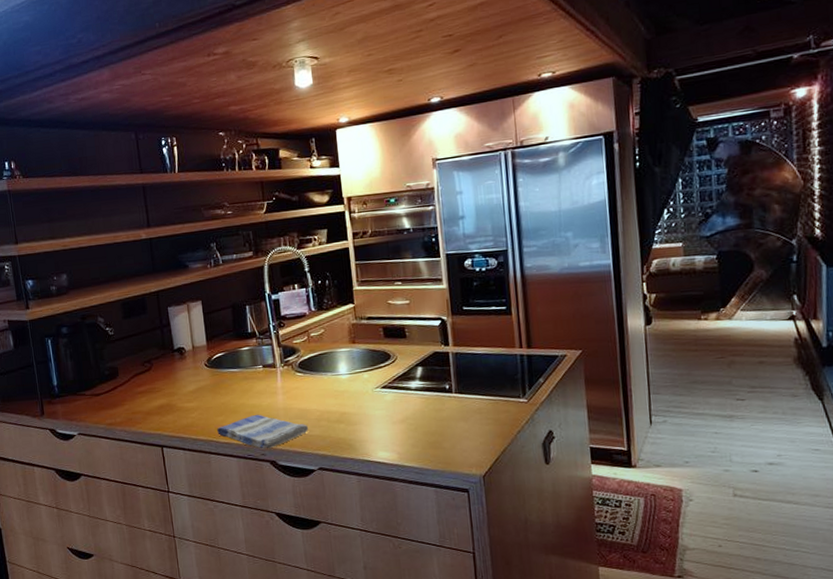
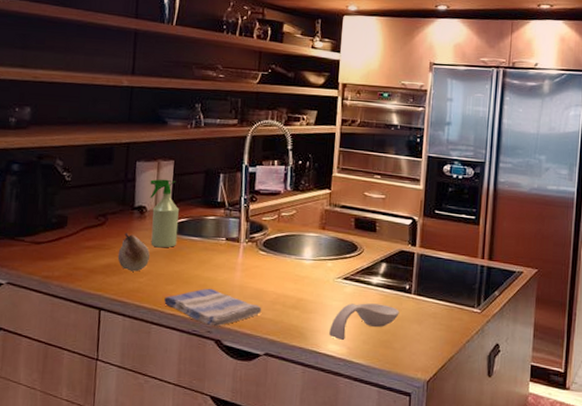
fruit: none [167,374,197,409] -> present [117,233,151,272]
spray bottle: none [183,319,219,384] -> present [150,179,179,248]
spoon rest: none [377,407,444,446] -> present [329,303,399,340]

